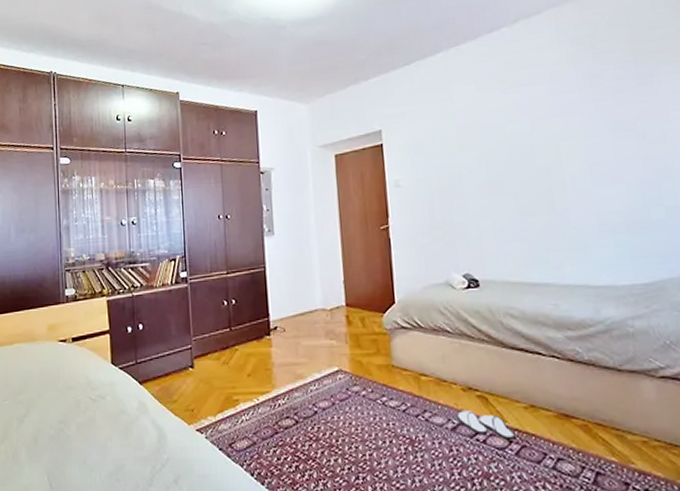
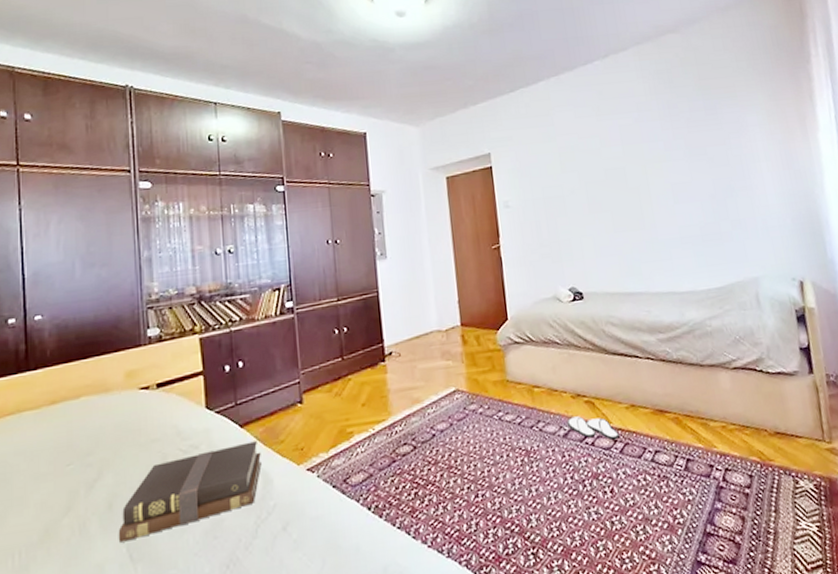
bible: none [41,398,157,472] -> present [118,441,262,543]

